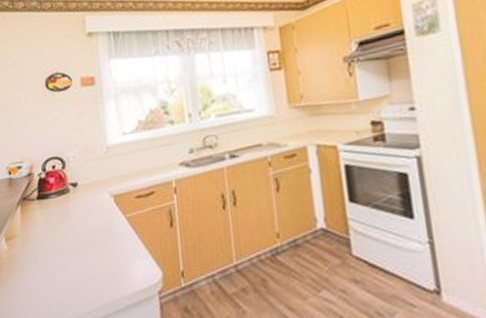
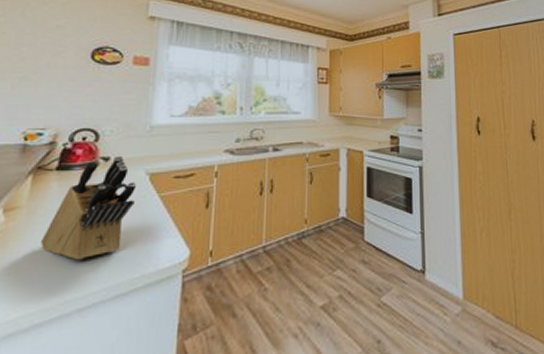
knife block: none [37,179,105,283] -> present [41,155,136,260]

